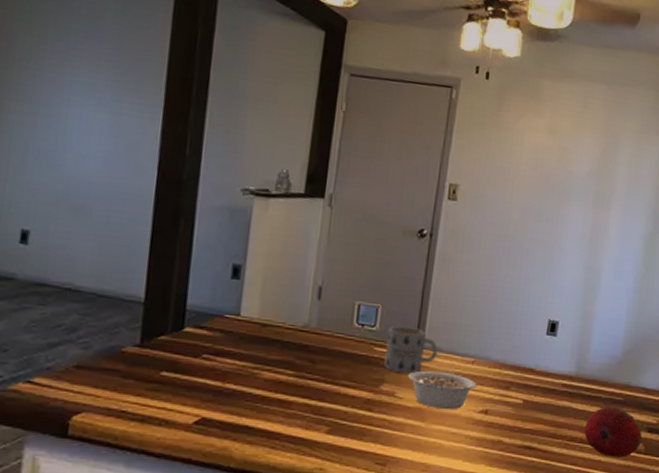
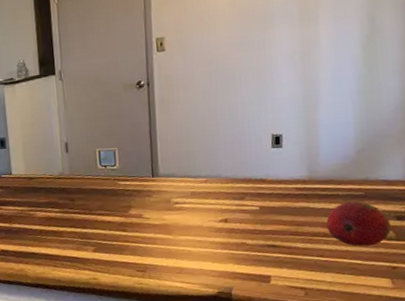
mug: present [384,326,438,374] -> none [126,161,173,199]
legume: present [408,370,478,410] -> none [150,193,214,223]

